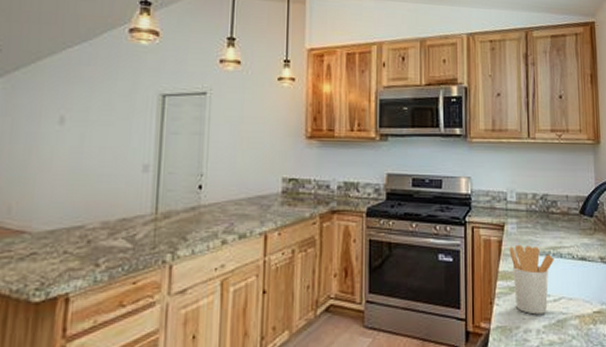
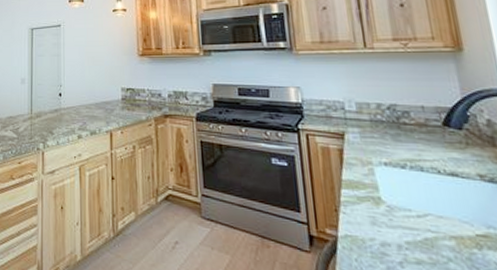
utensil holder: present [509,244,554,315] -> none [353,154,413,230]

